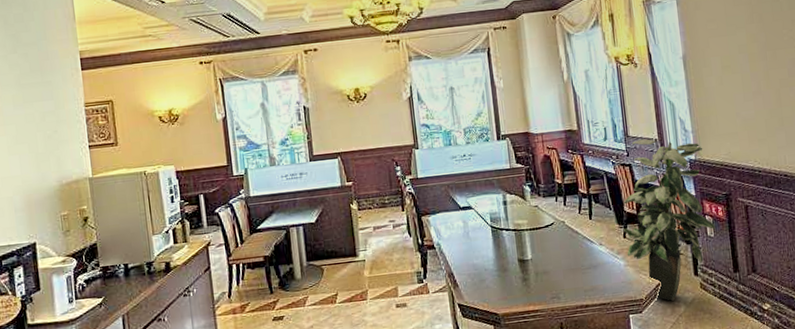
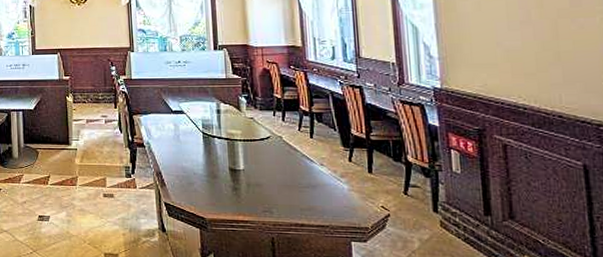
indoor plant: present [623,139,716,301] -> none [348,62,463,235]

